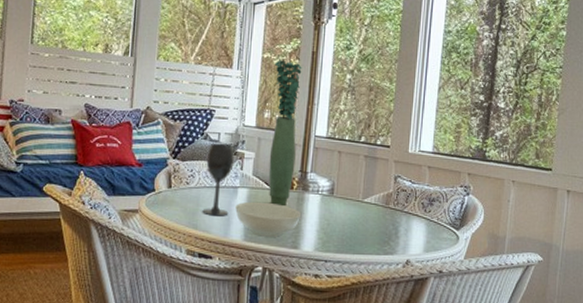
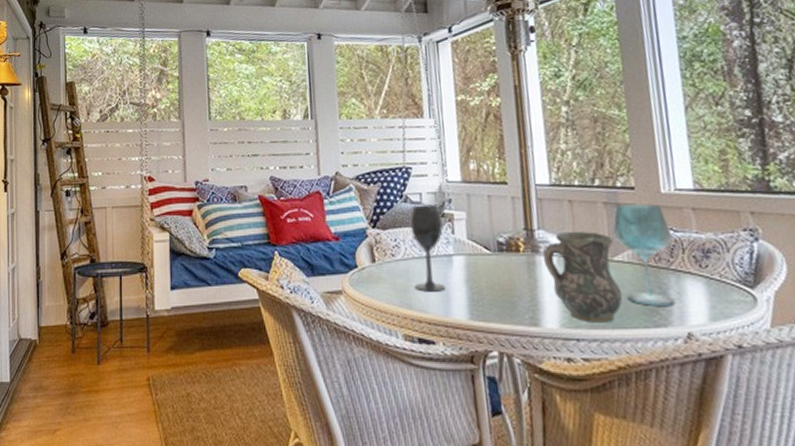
bowl: present [235,201,302,237] -> none [453,270,536,313]
vase: present [268,54,302,207] -> none [472,95,518,275]
pitcher: none [310,177,367,249] -> present [542,231,623,323]
wine glass: none [367,158,411,239] -> present [612,203,675,306]

